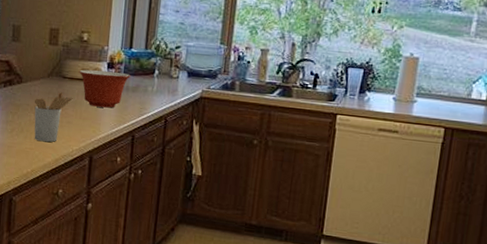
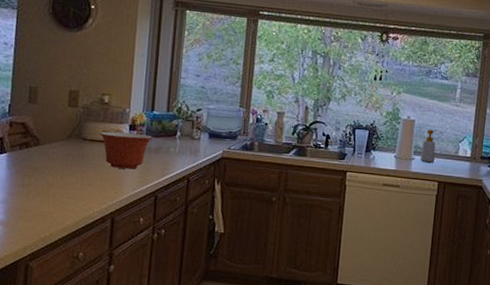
utensil holder: present [34,92,72,143] -> none [52,154,93,205]
soap bottle: none [423,68,454,106] -> present [420,129,444,163]

